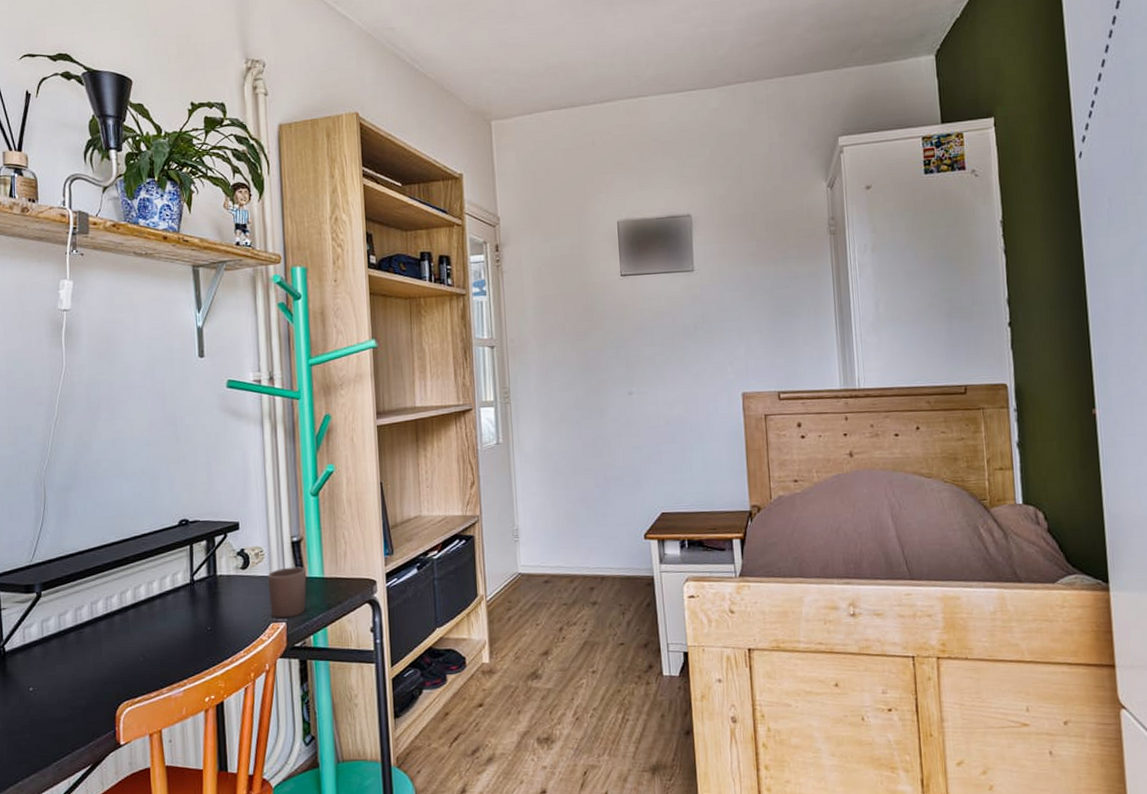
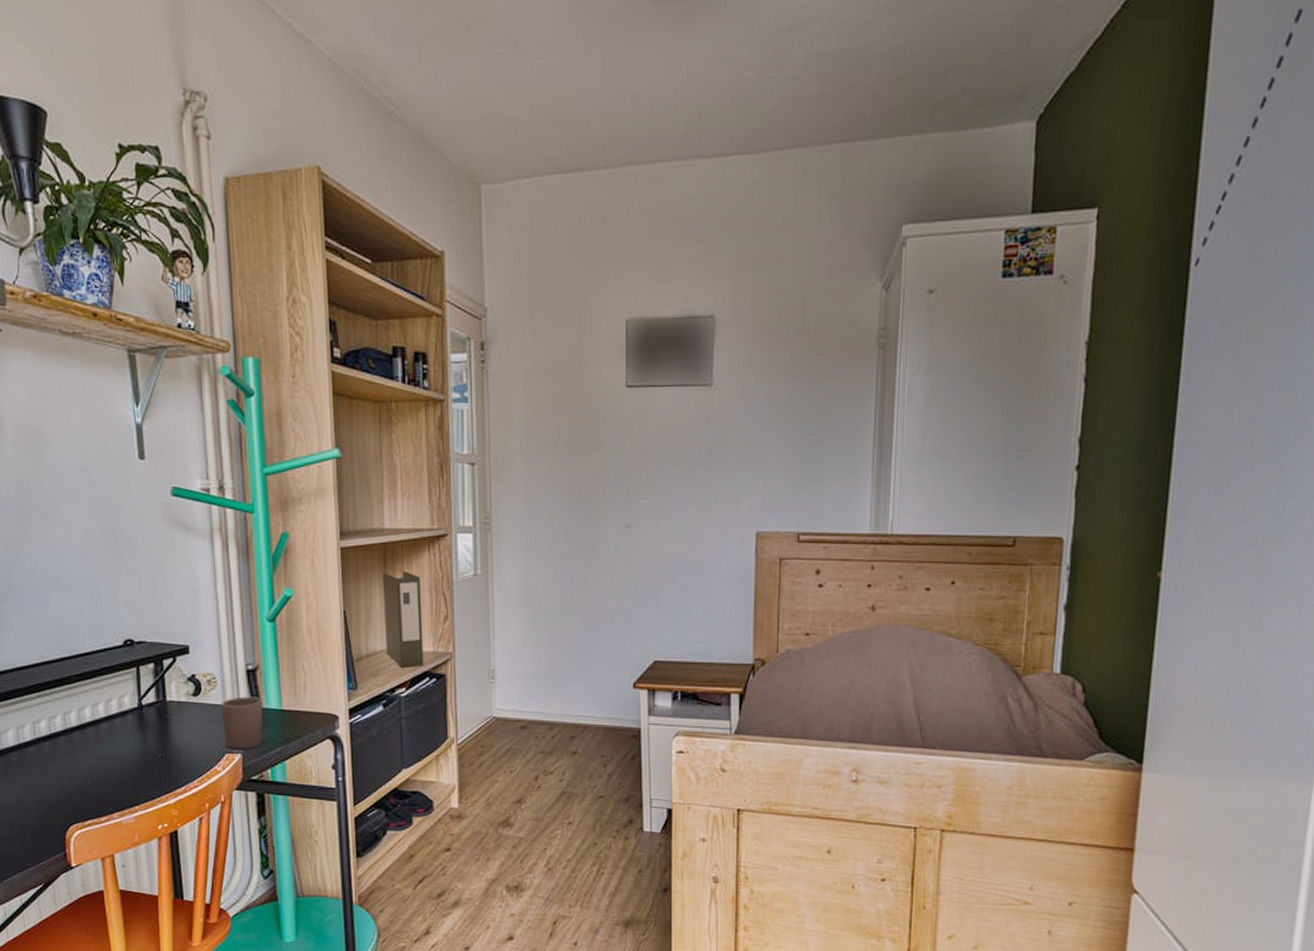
binder: none [414,443,454,532] -> present [382,571,424,668]

